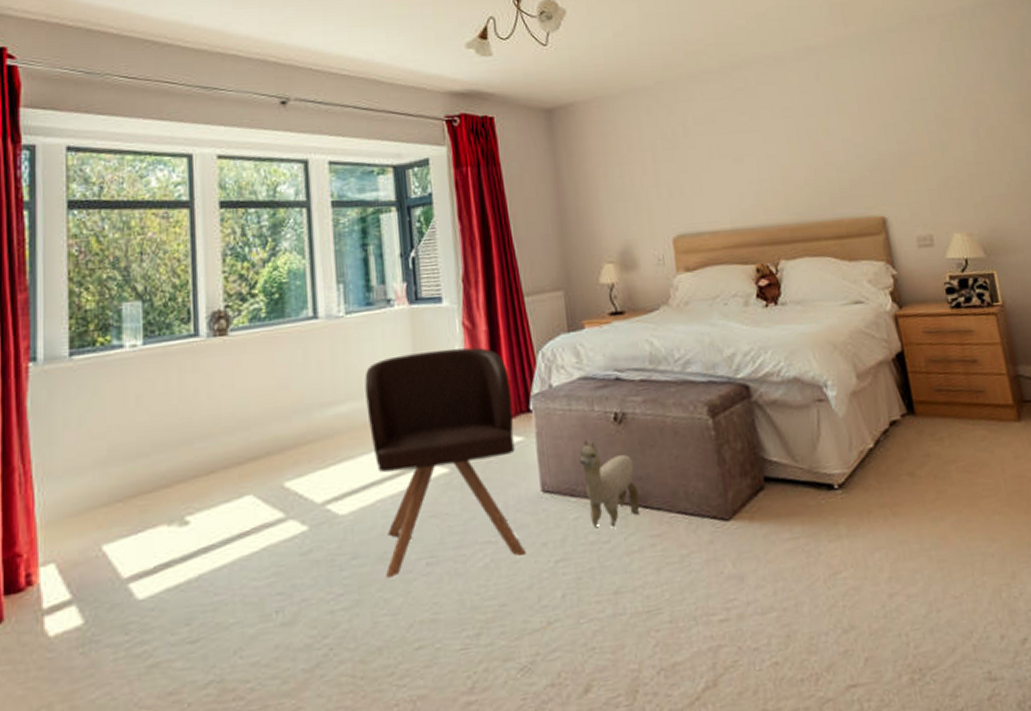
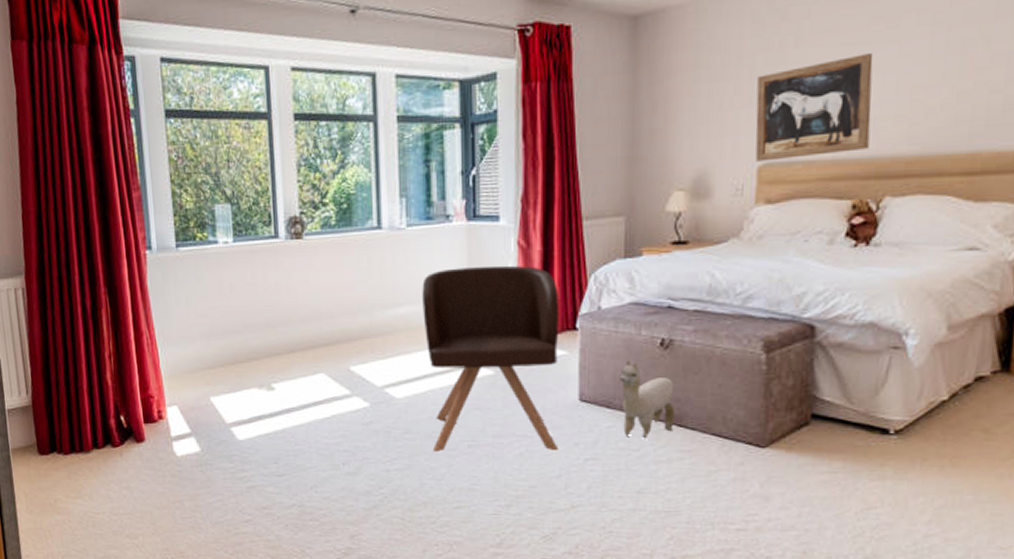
wall art: none [659,141,759,234] -> present [755,53,874,162]

